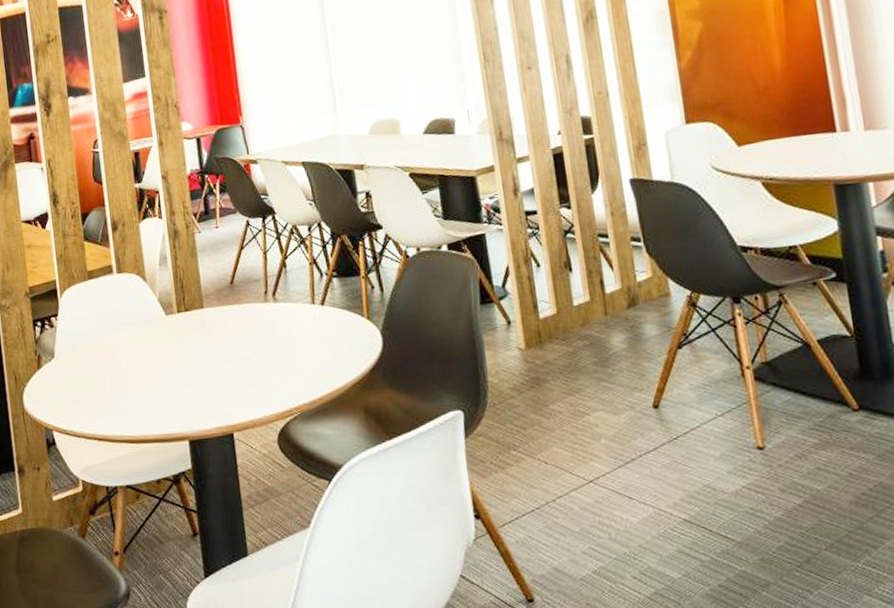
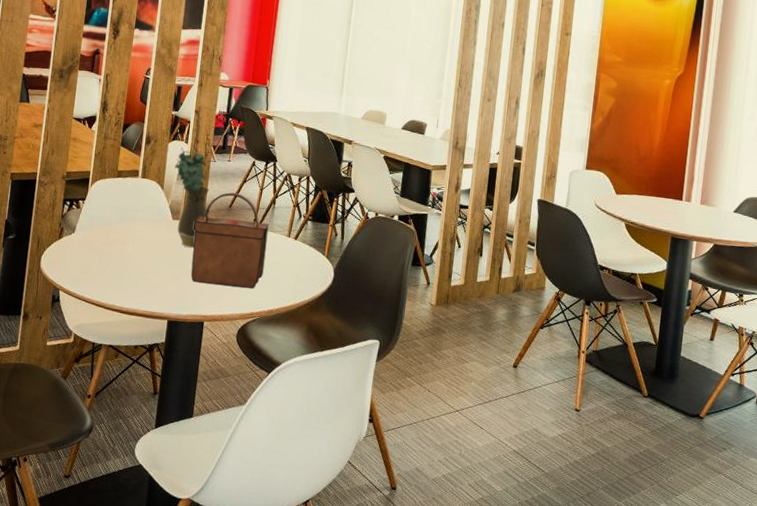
vase: none [153,224,205,345] -> present [174,147,210,248]
handbag: none [192,264,293,387] -> present [191,192,269,289]

